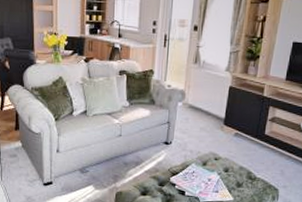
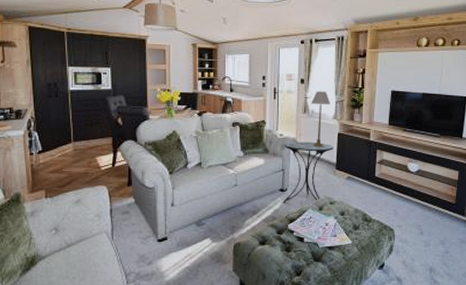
side table: none [167,93,223,157] -> present [283,141,333,202]
table lamp: none [201,40,225,101] -> present [311,91,331,147]

